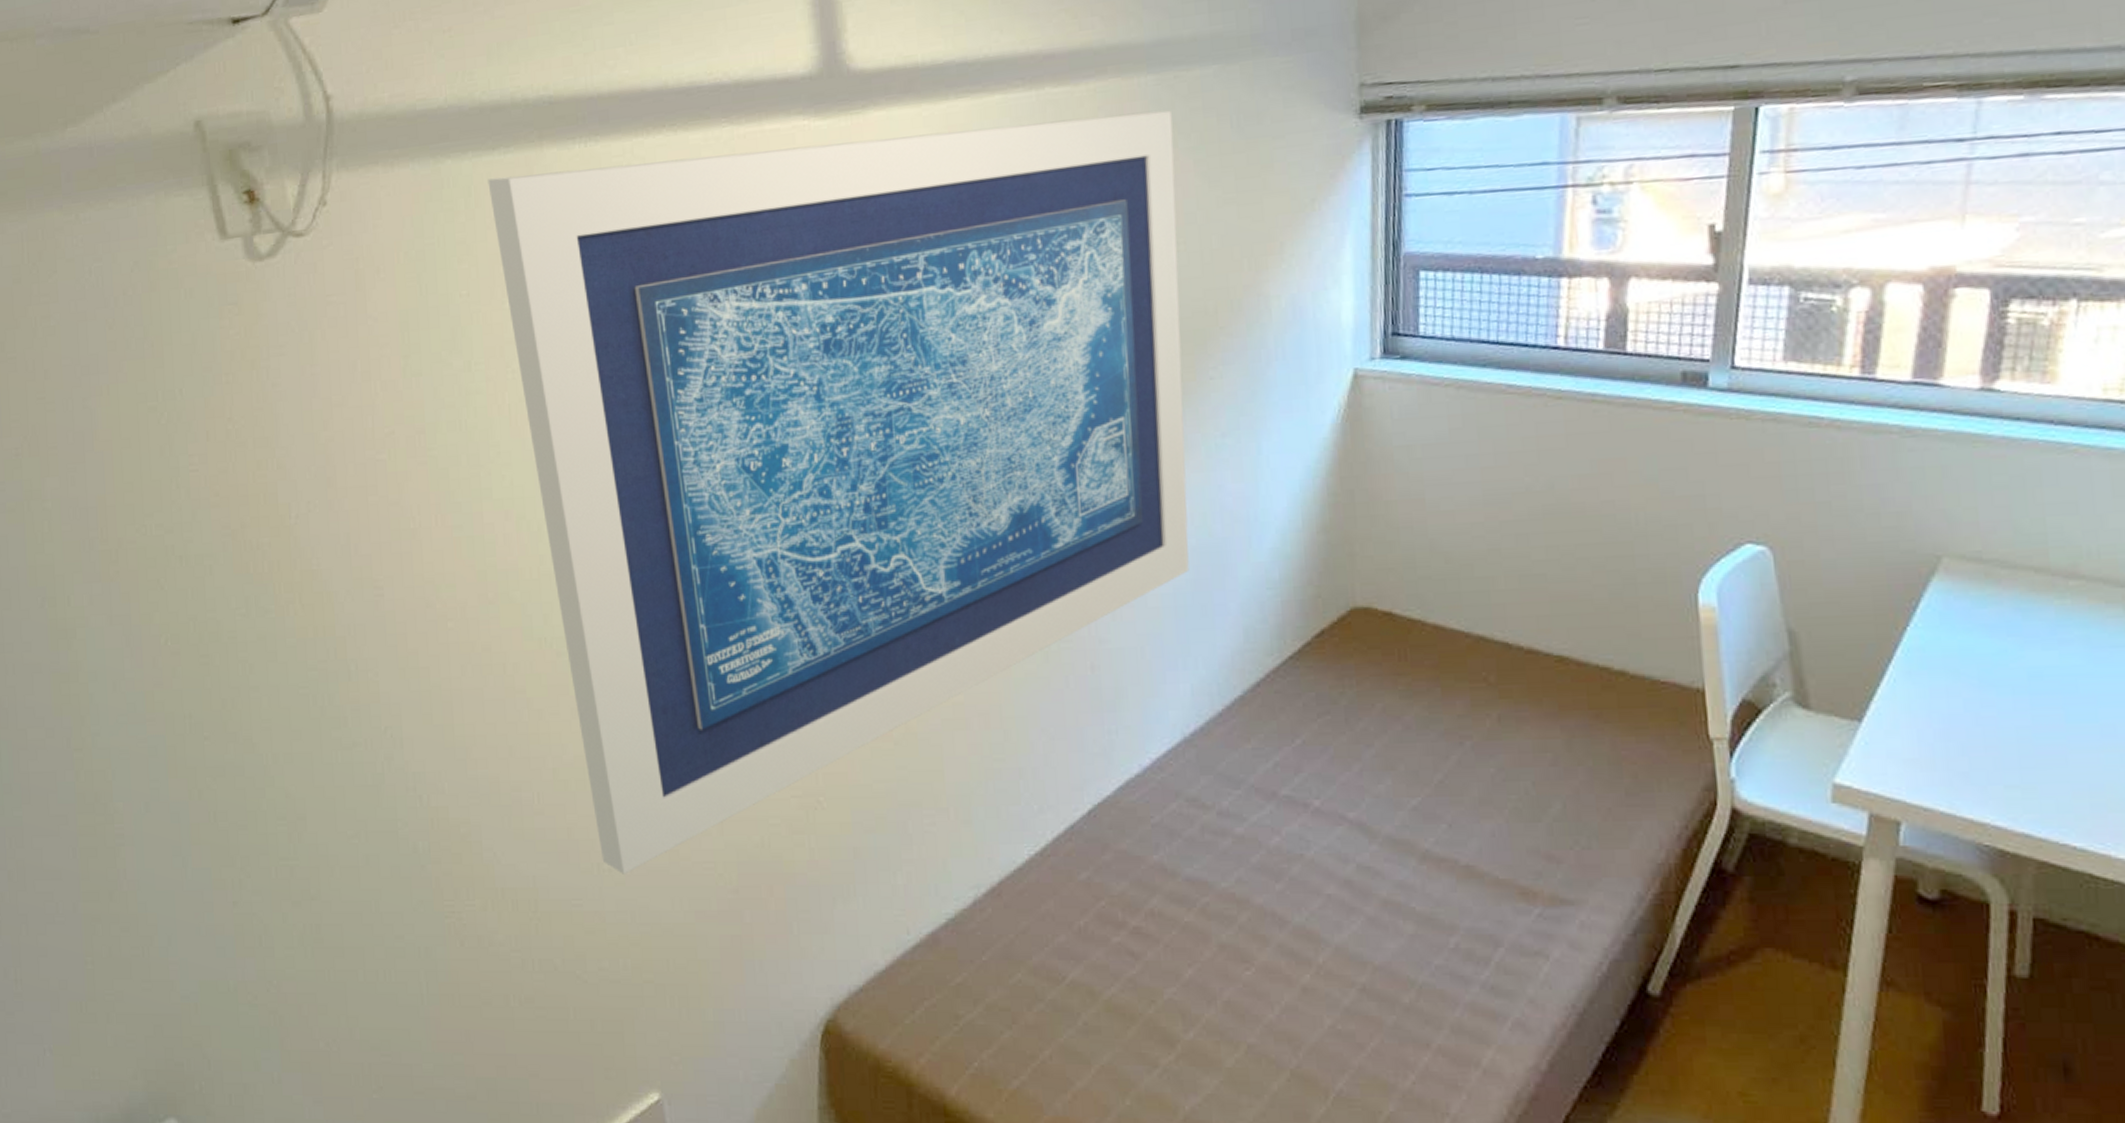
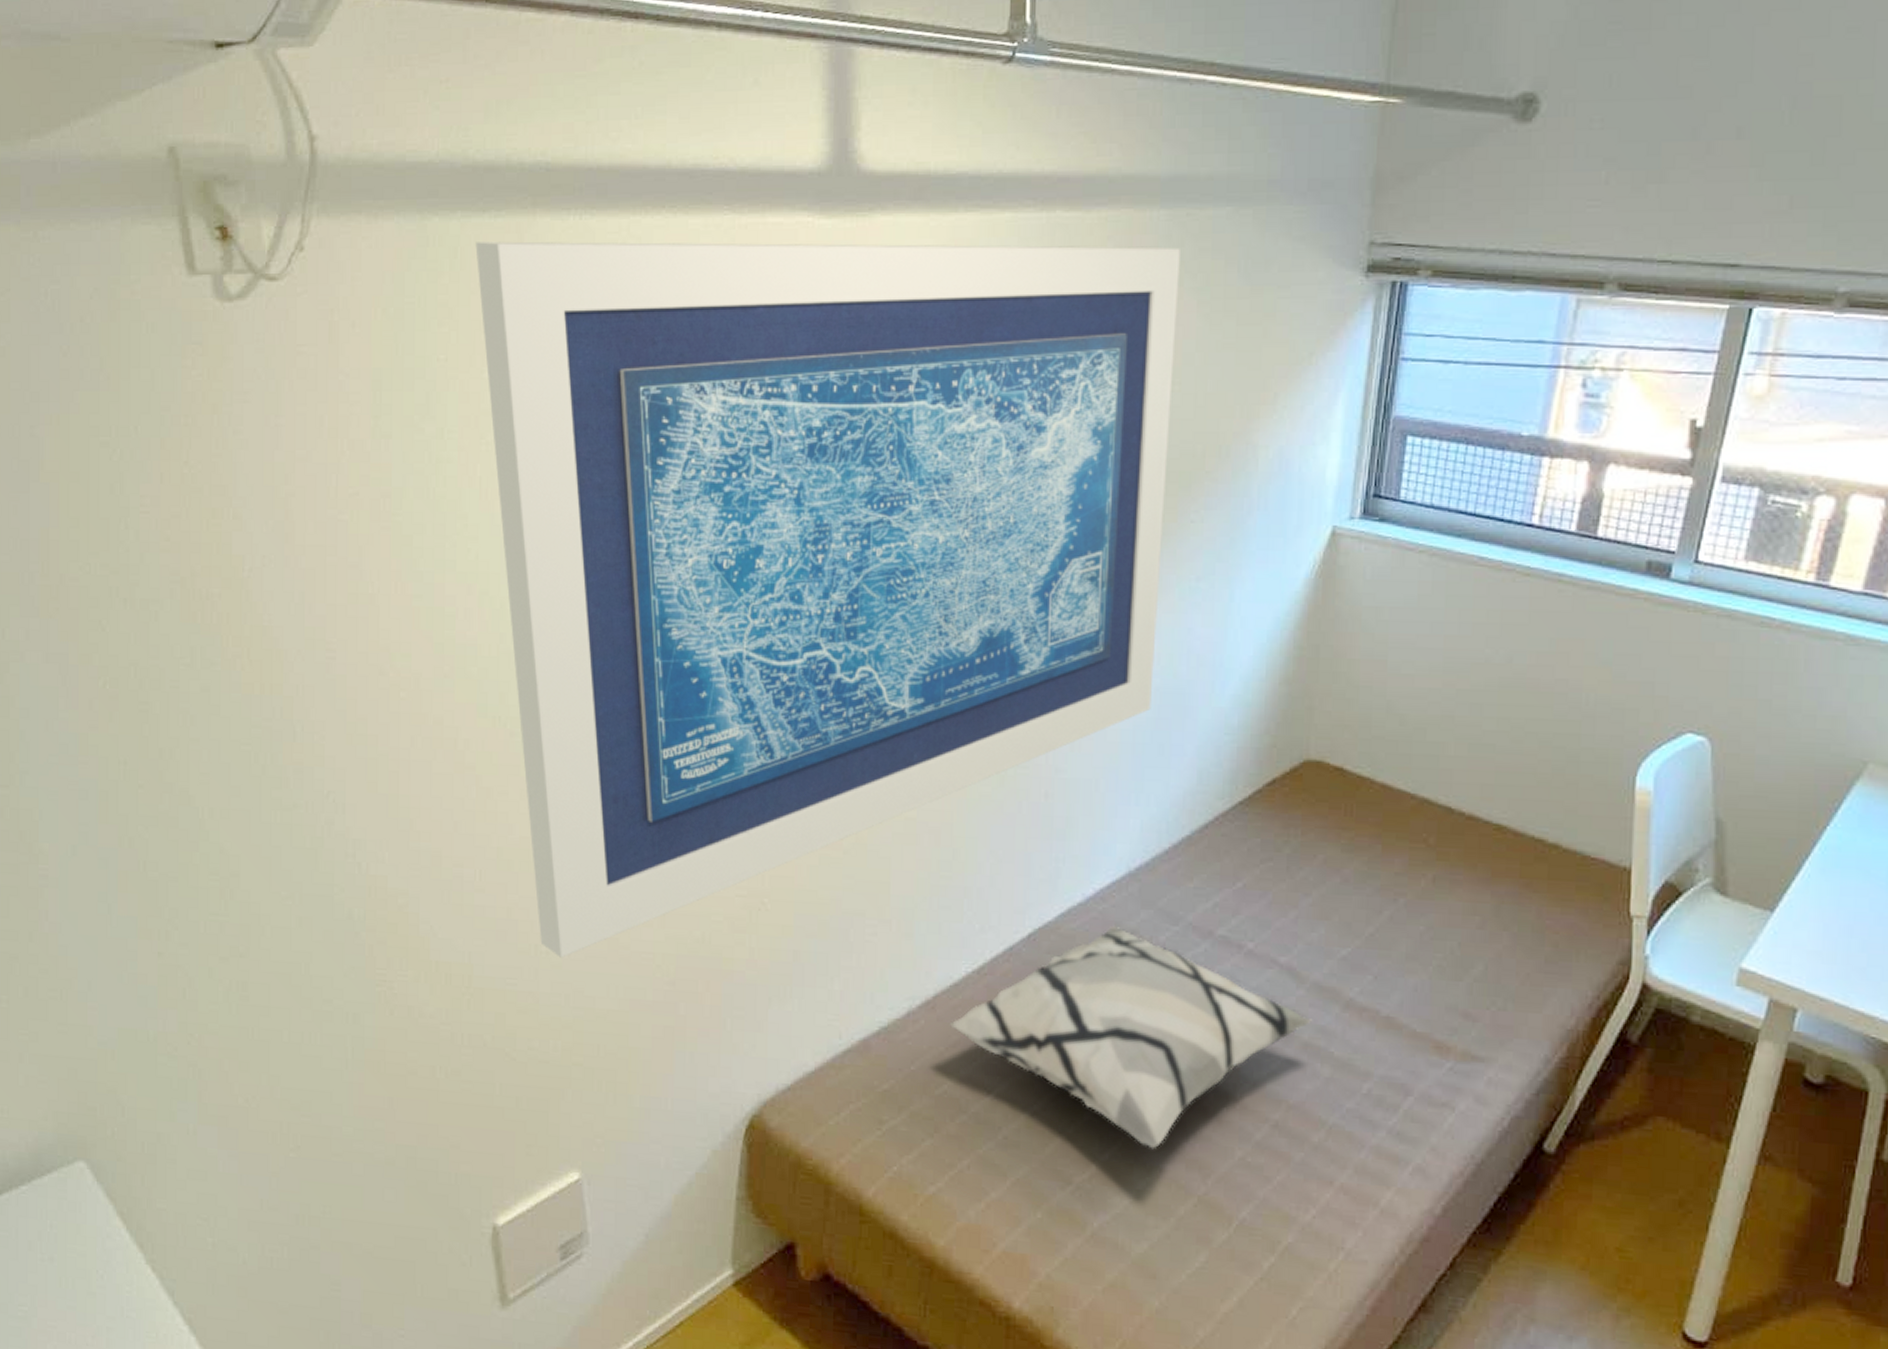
decorative pillow: none [1018,794,1389,1024] -> present [950,925,1312,1149]

